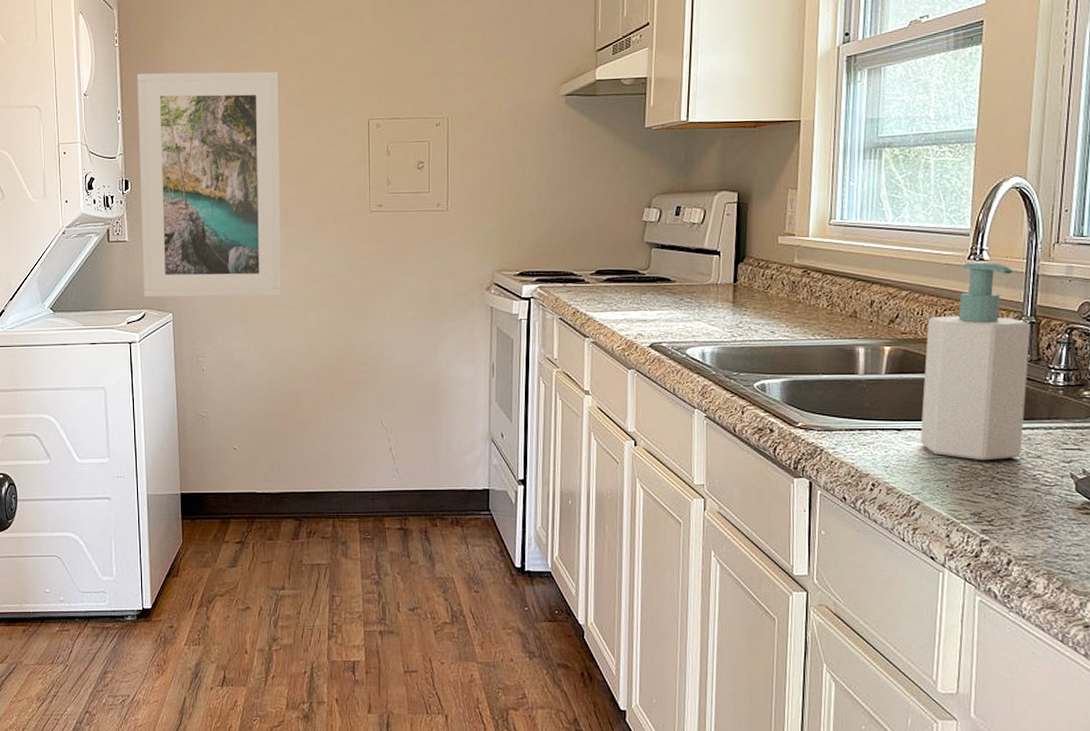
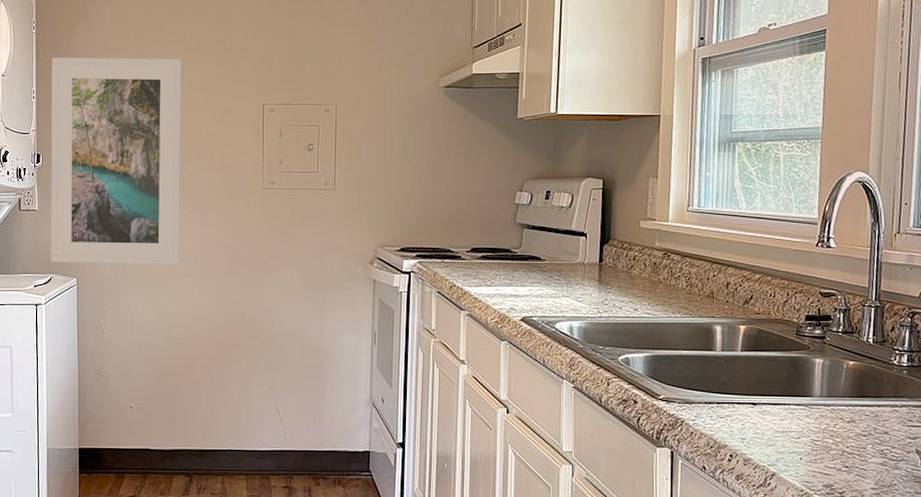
soap bottle: present [920,261,1031,460] -> none [774,248,876,435]

